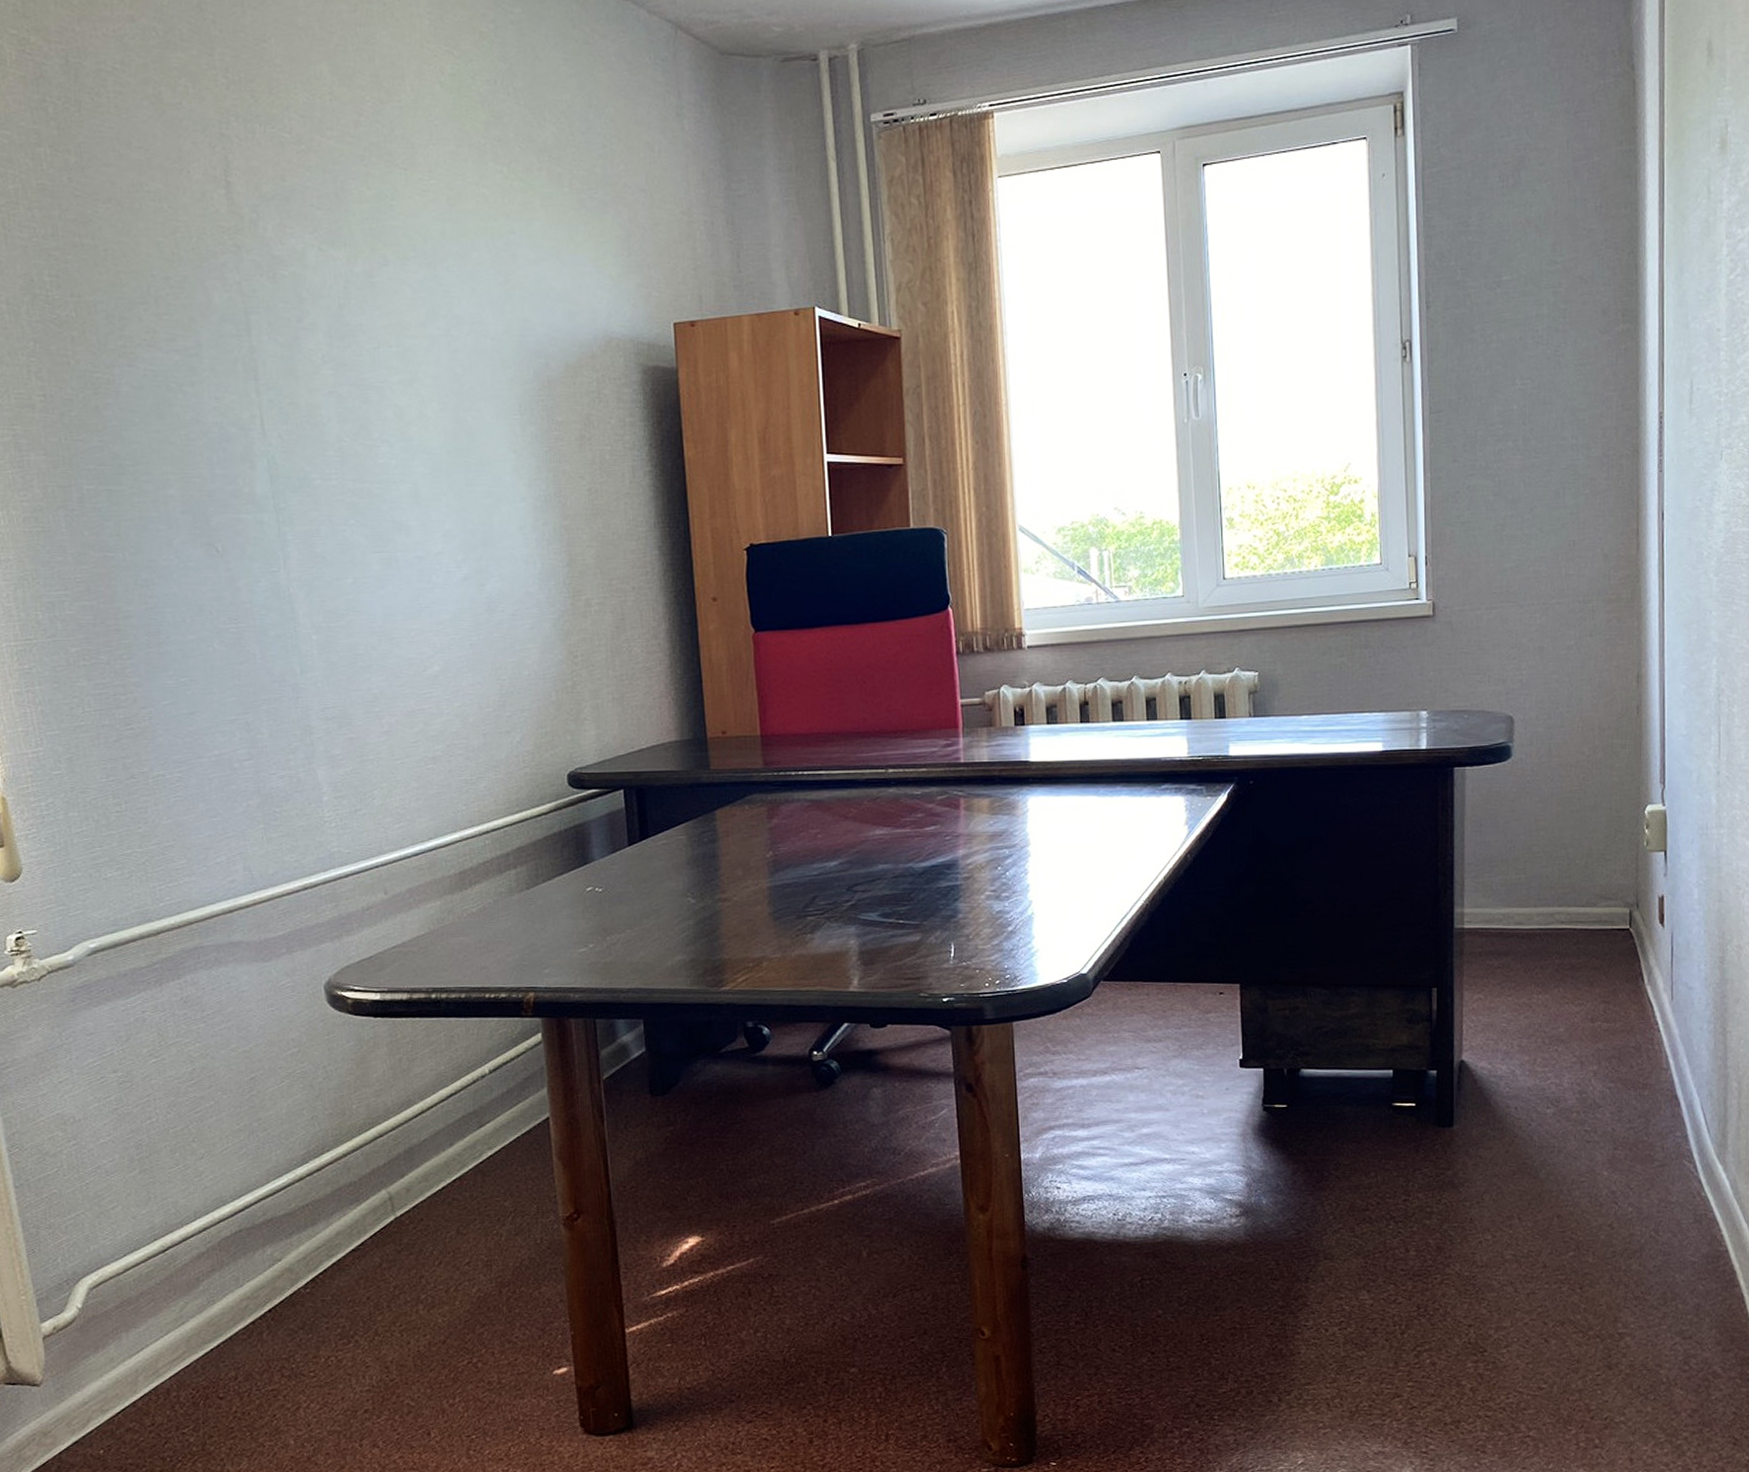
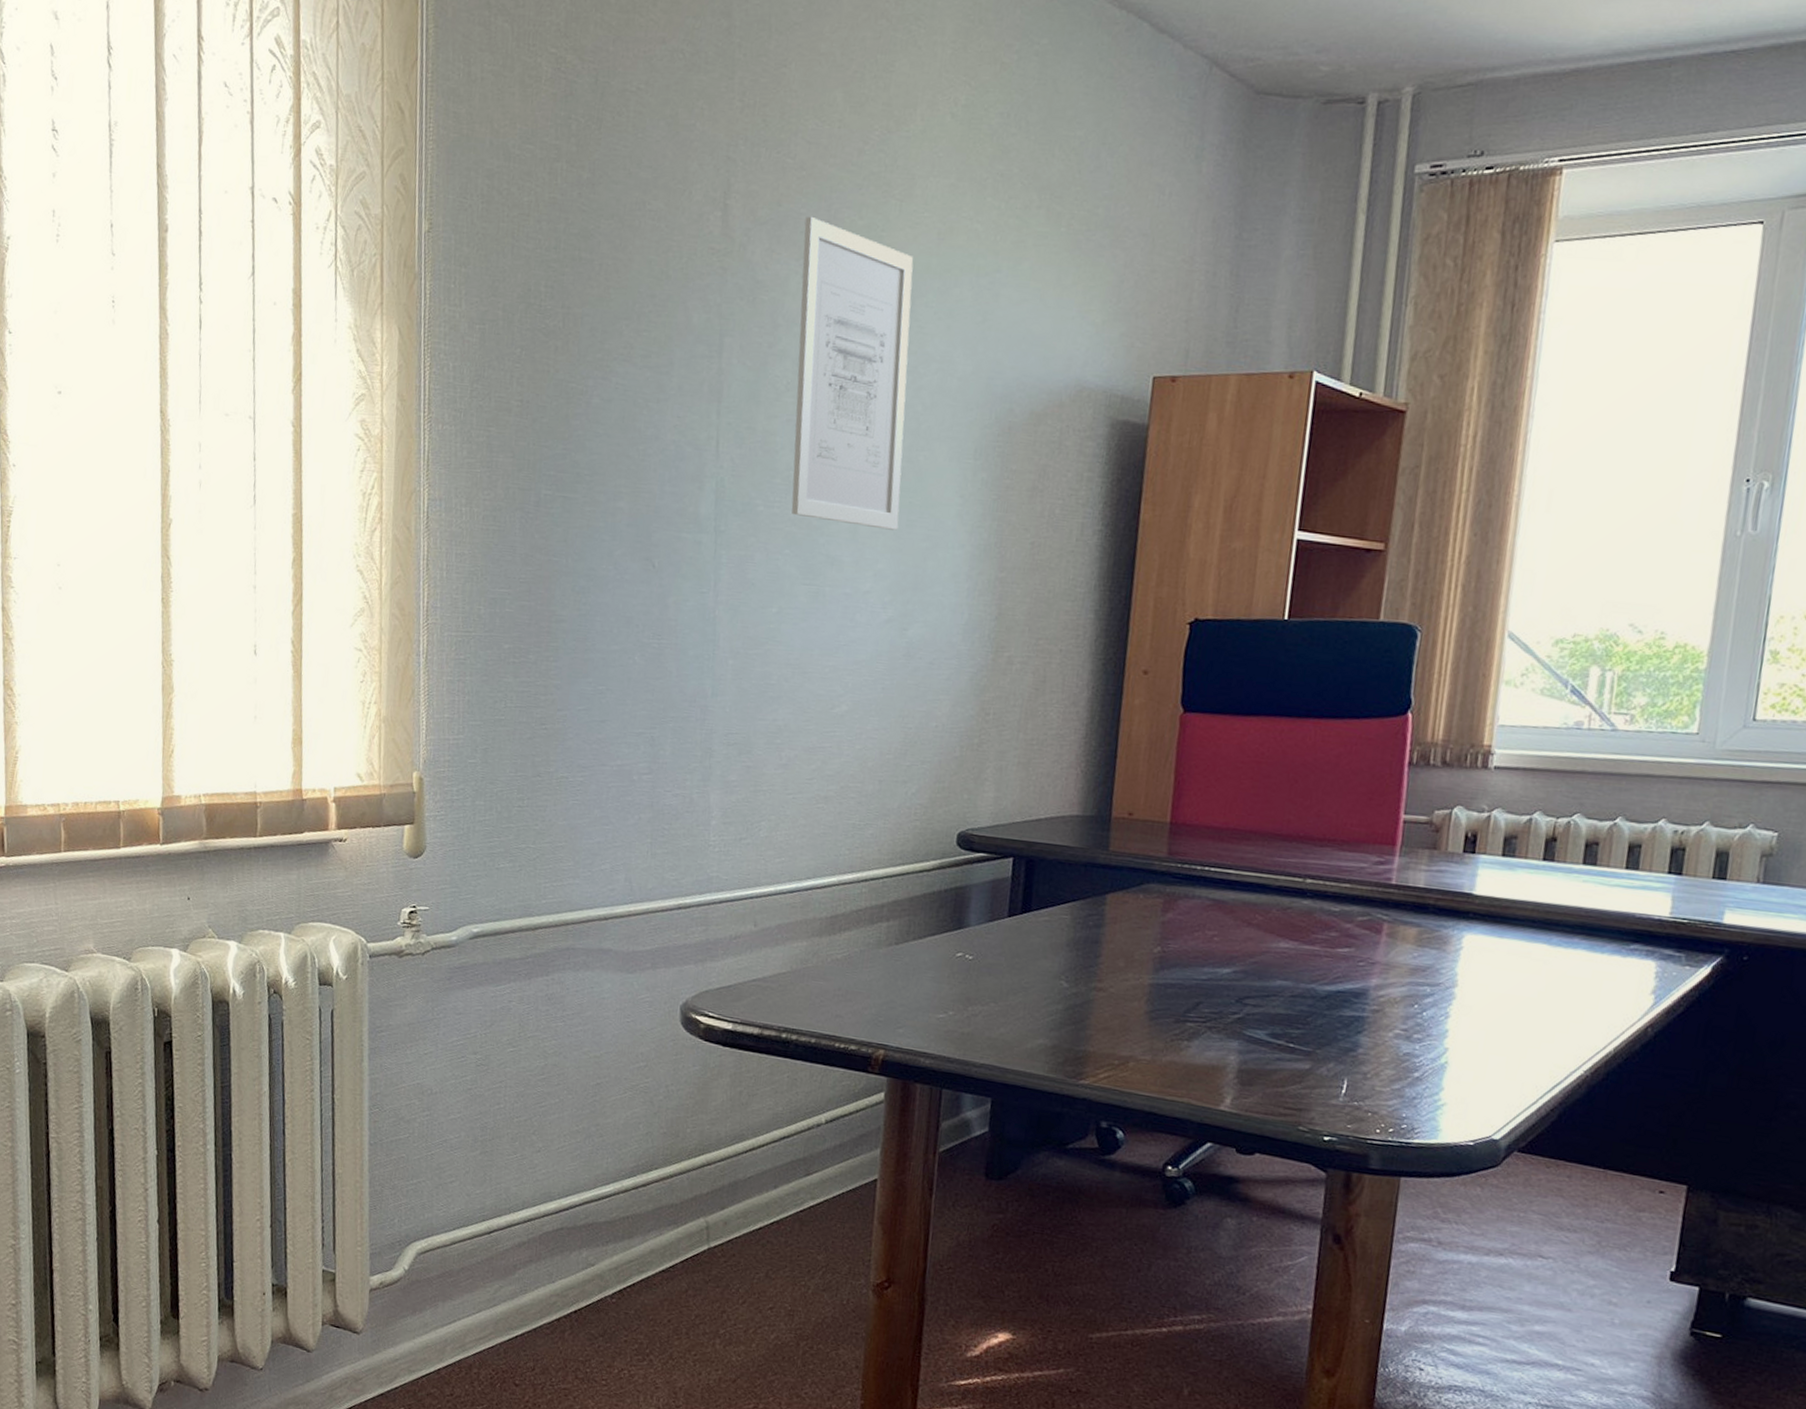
wall art: none [312,189,459,491] -> present [791,216,914,531]

